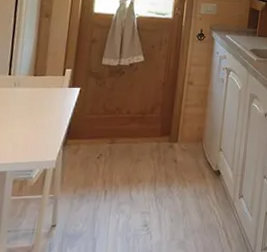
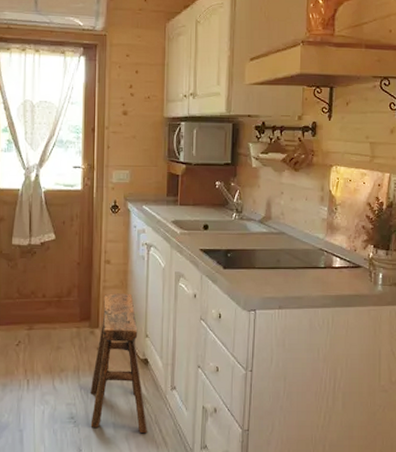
stool: none [162,111,216,239] -> present [90,293,148,434]

